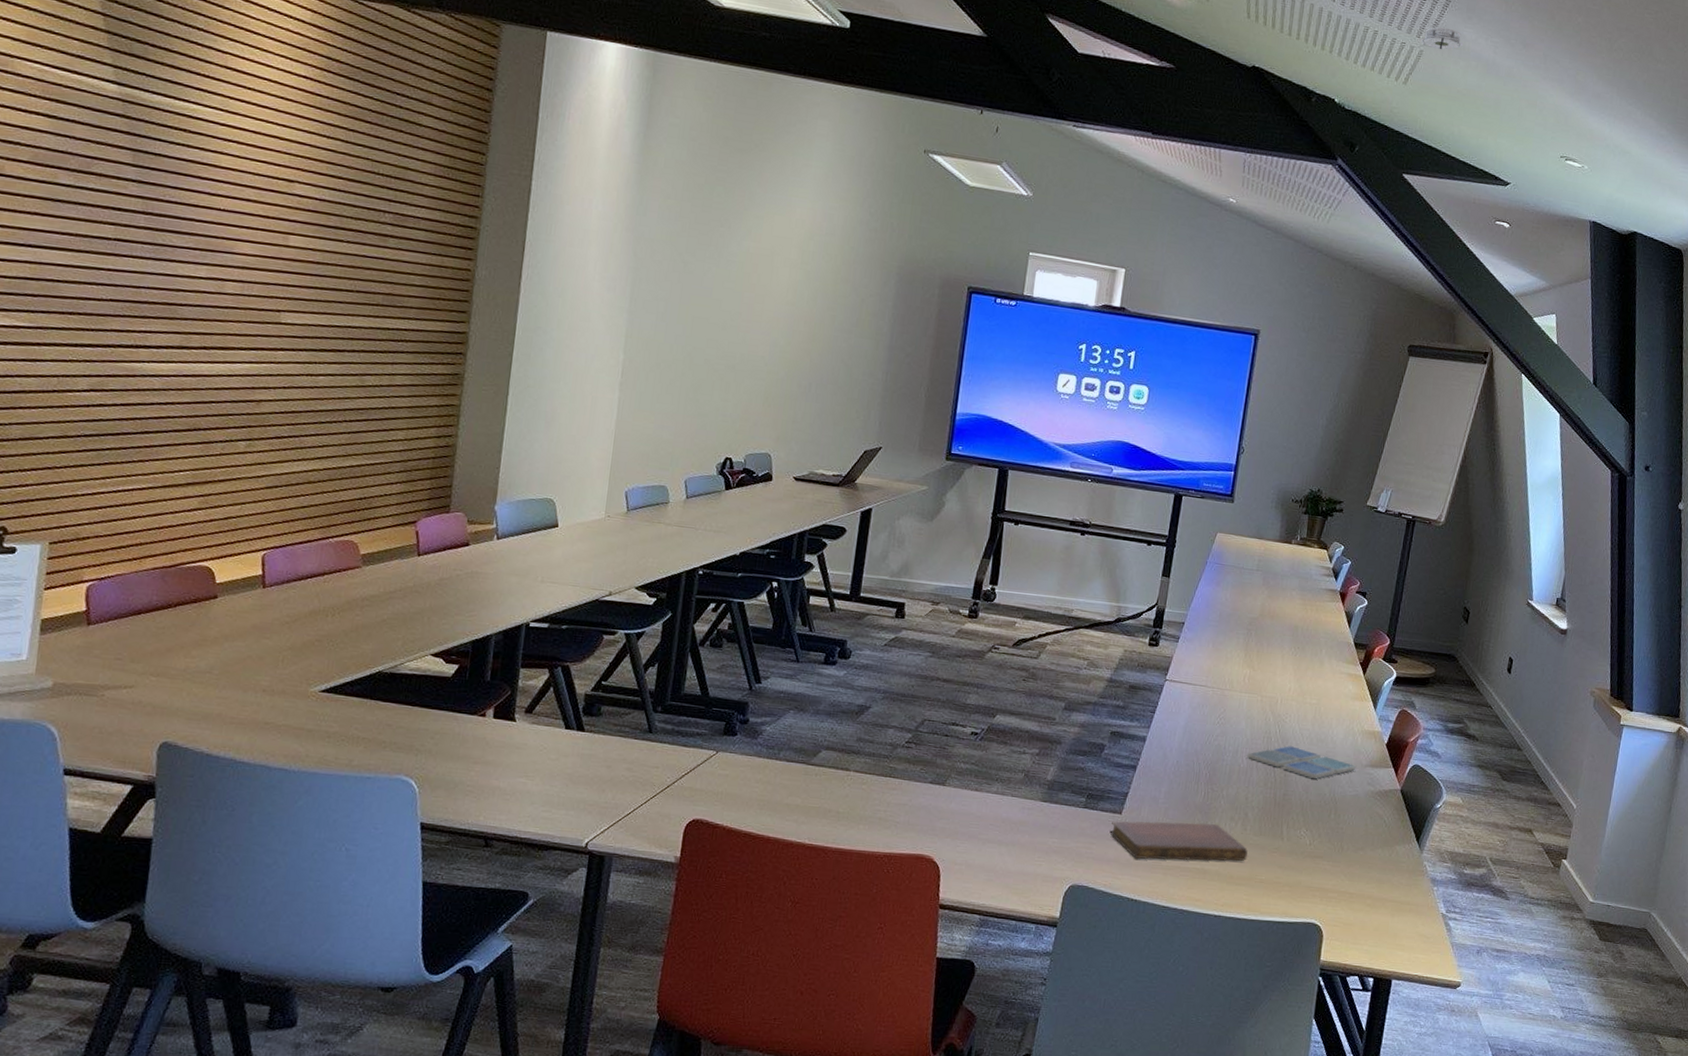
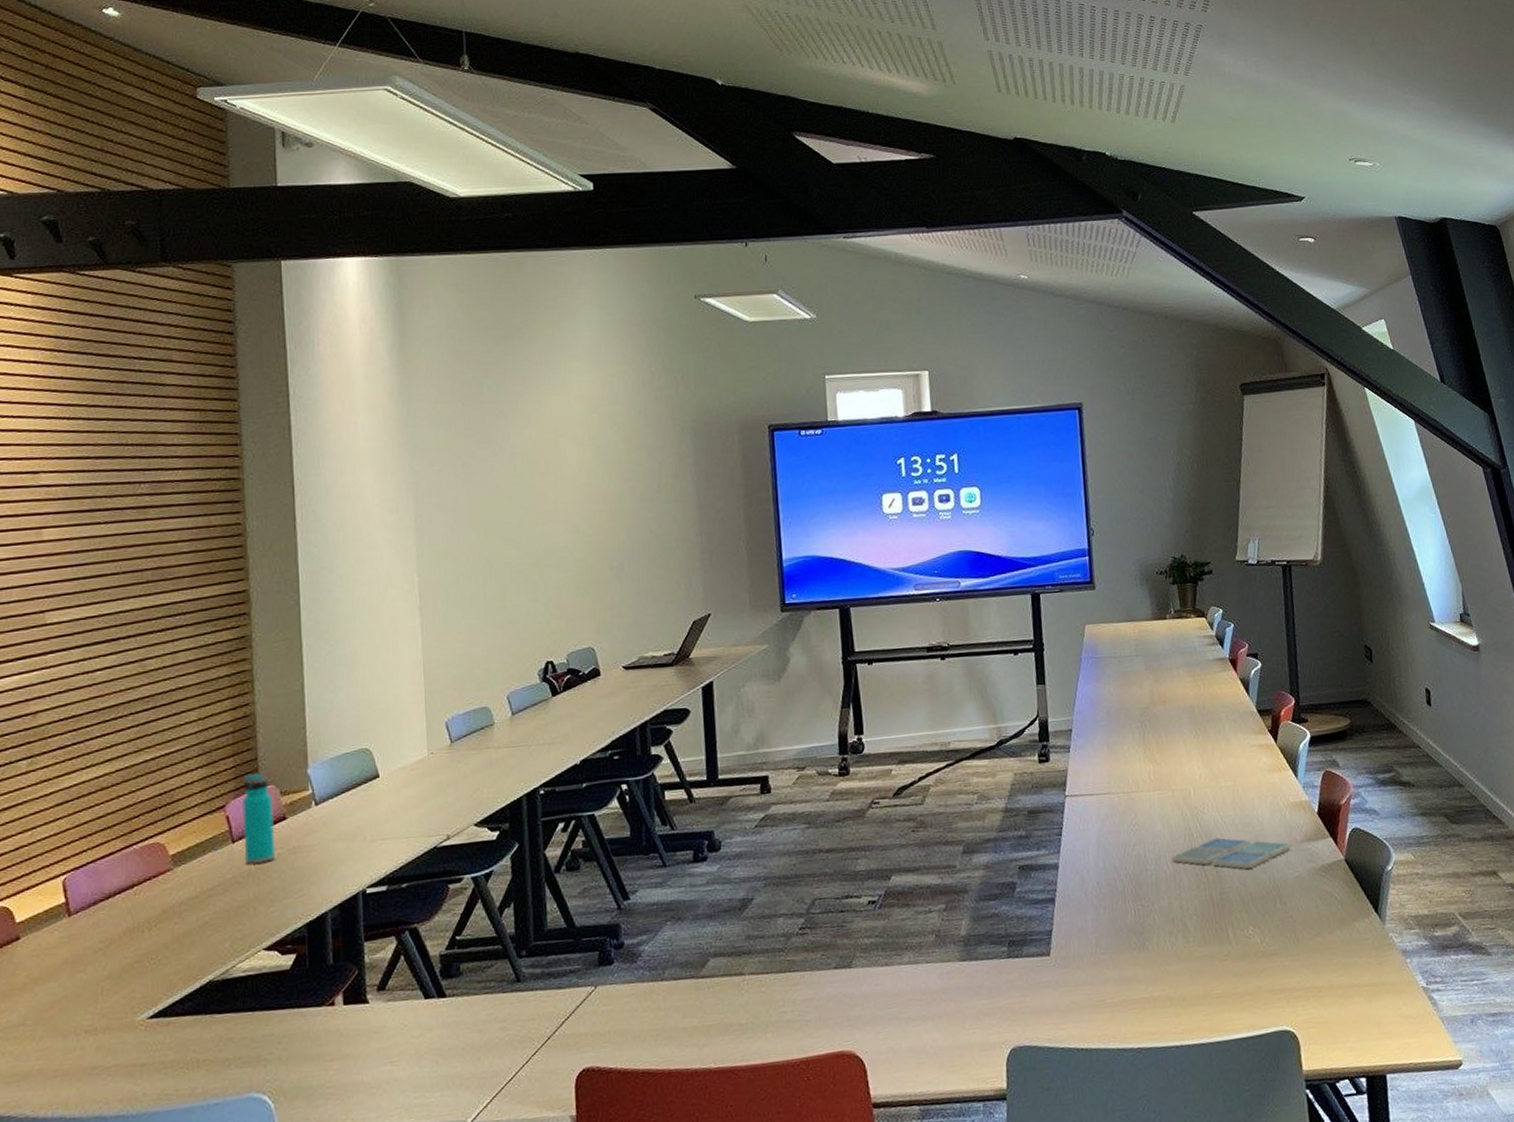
water bottle: none [427,498,460,580] -> present [242,772,276,865]
notebook: present [1109,821,1248,861] -> none [1041,942,1197,1003]
smoke detector: present [1417,27,1464,50] -> none [1177,58,1224,83]

